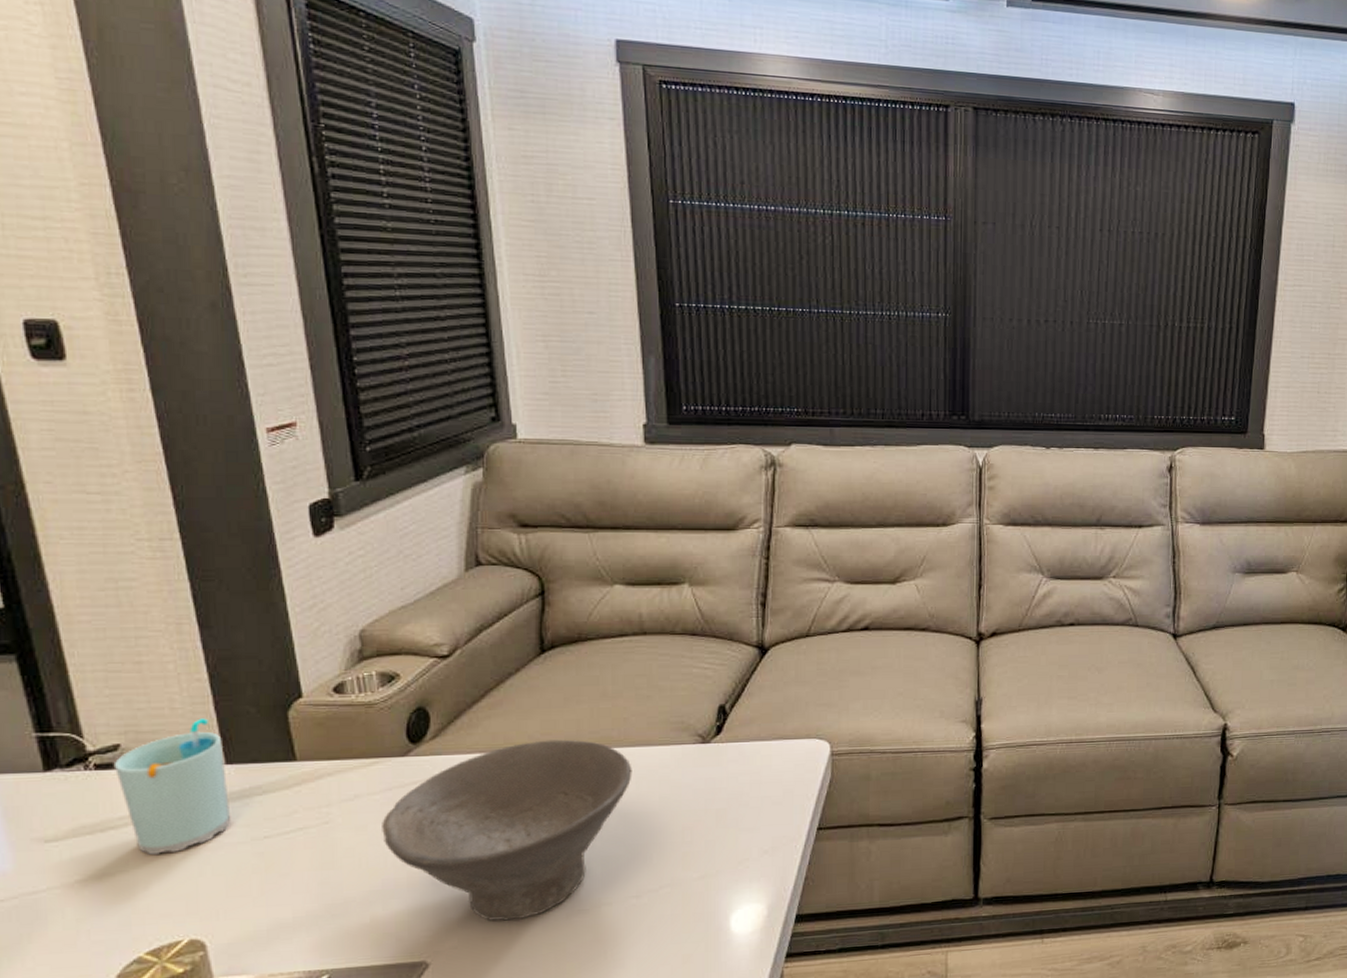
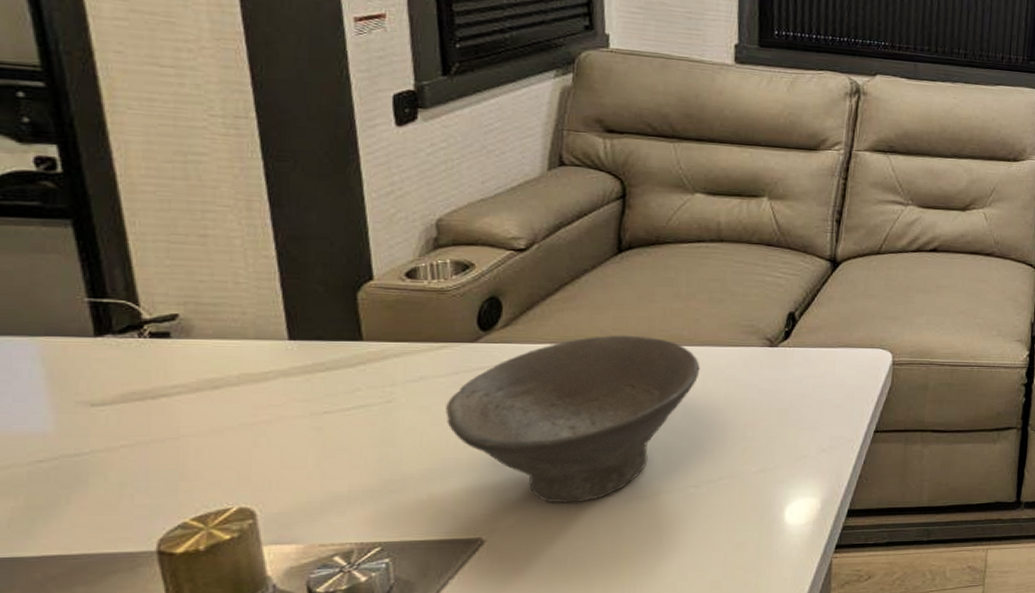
cup: present [115,718,230,855] -> none [171,294,290,423]

